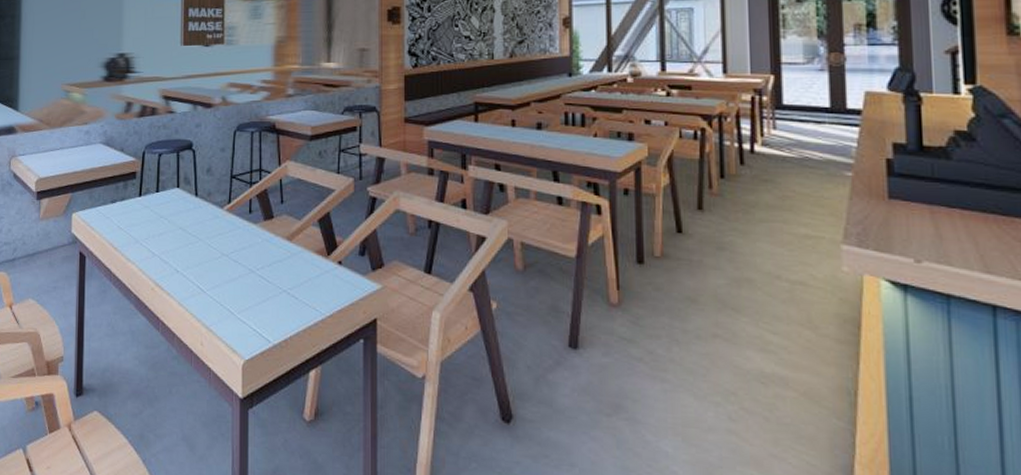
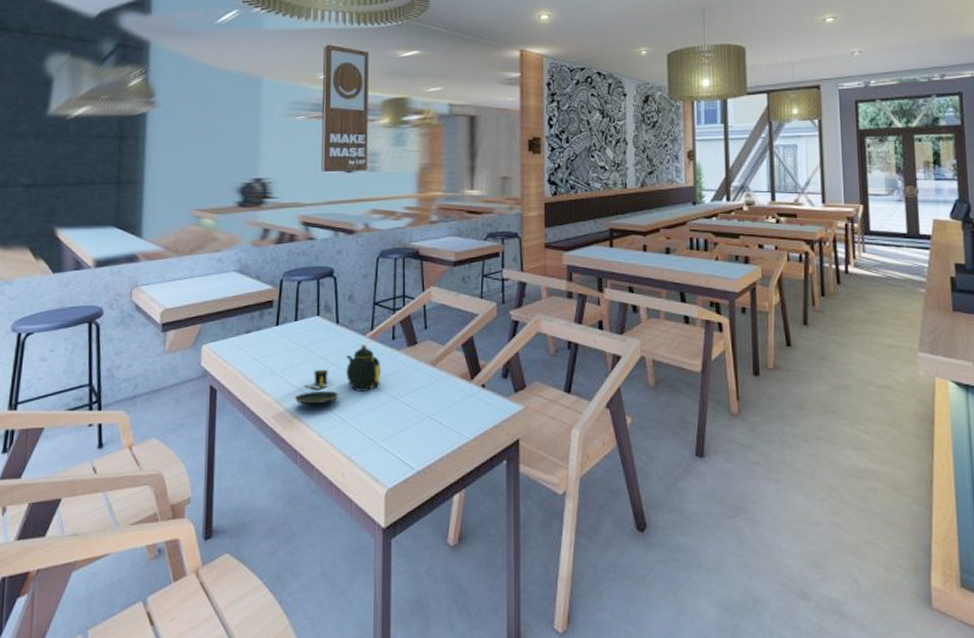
teapot: none [157,216,239,275] -> present [295,343,382,405]

